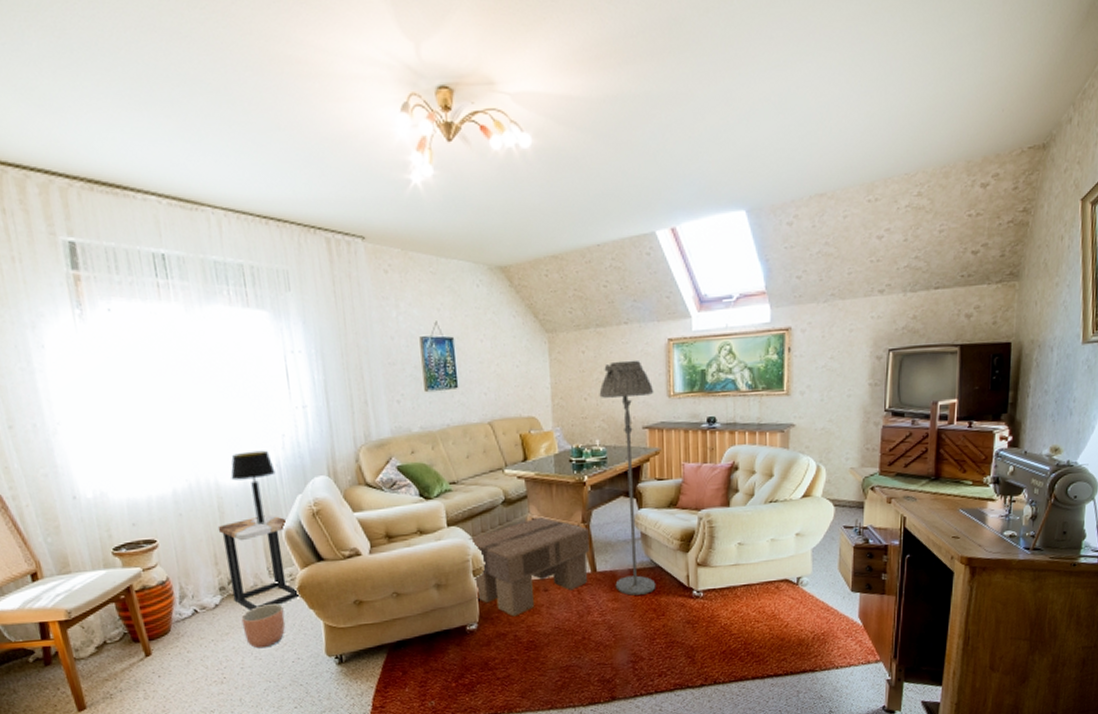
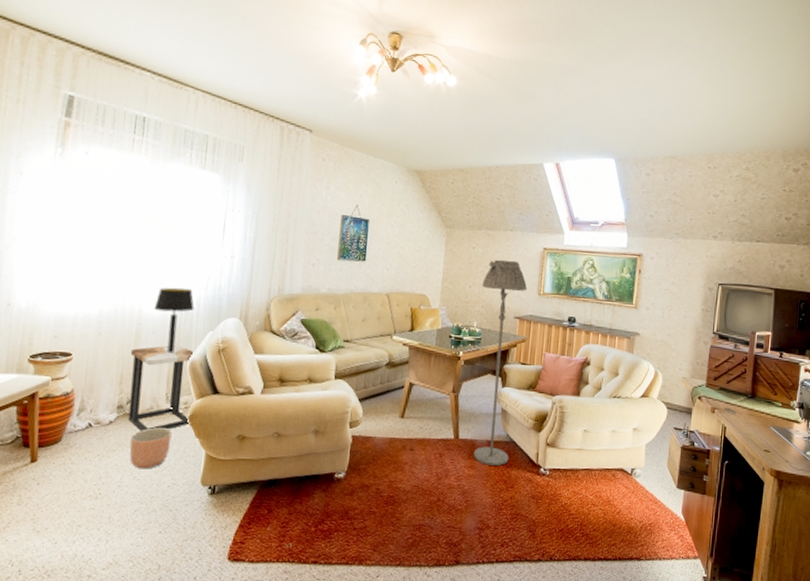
footstool: present [468,516,590,617] -> none [349,381,457,471]

